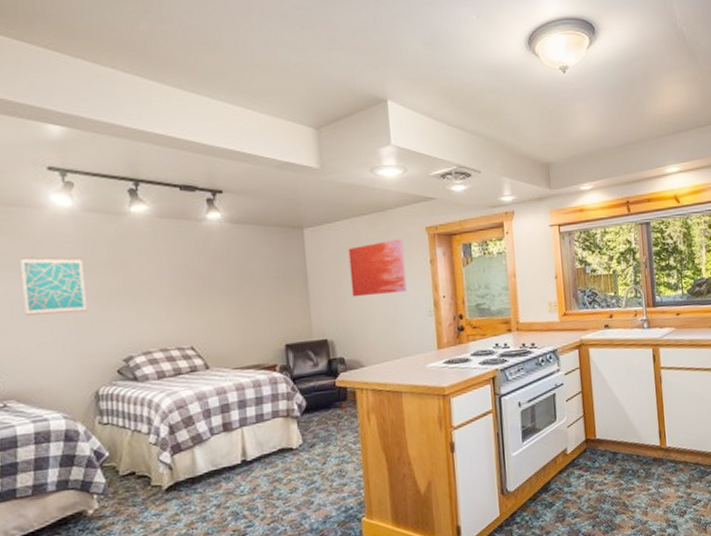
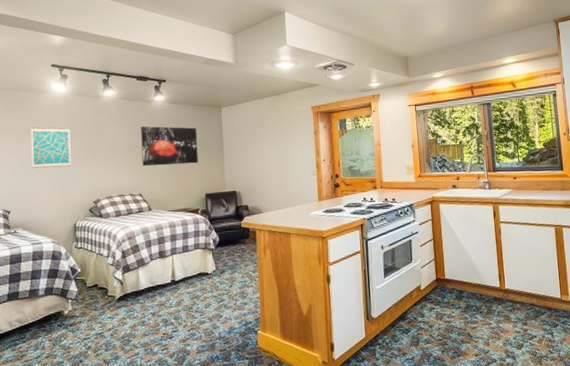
wall art: none [189,254,274,310] -> present [141,126,198,167]
wall art: present [348,239,407,297] -> none [253,115,296,160]

